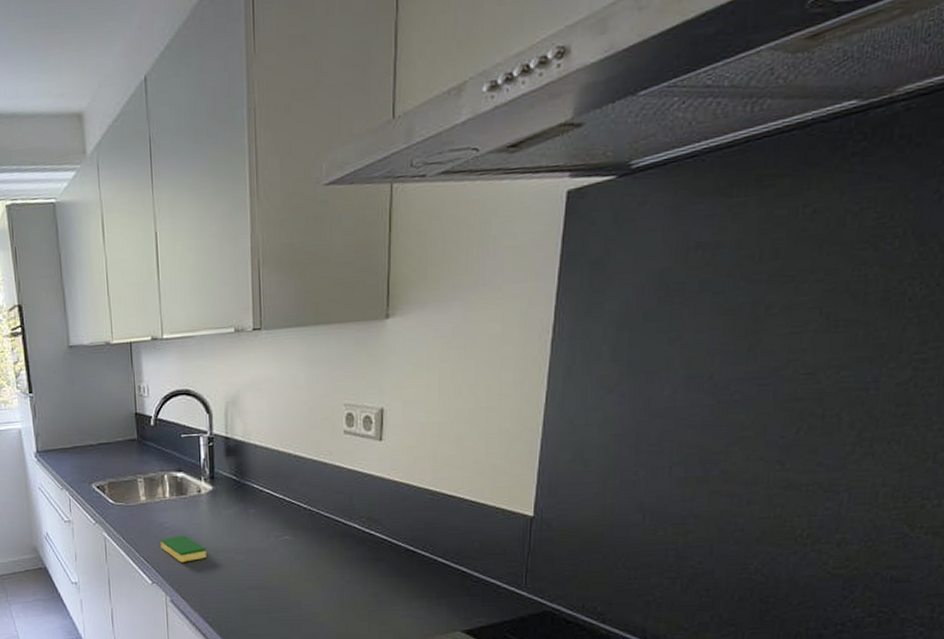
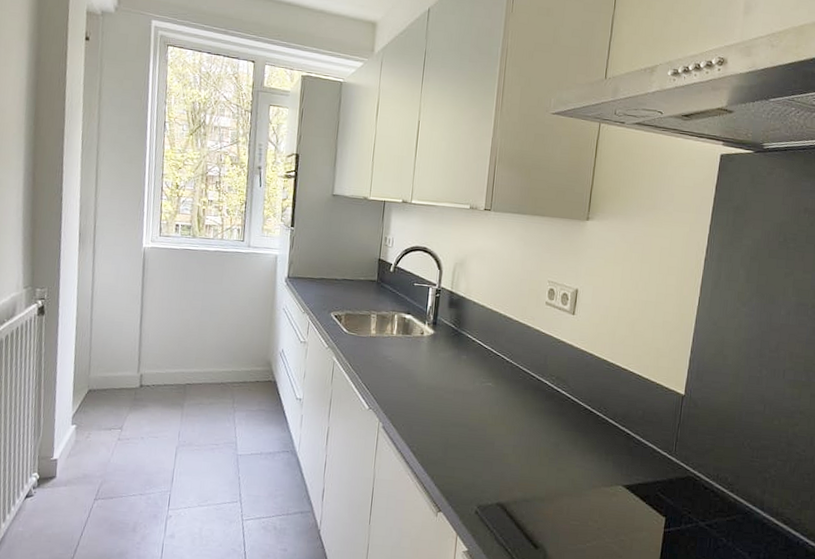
dish sponge: present [160,535,207,563] -> none [382,369,421,394]

